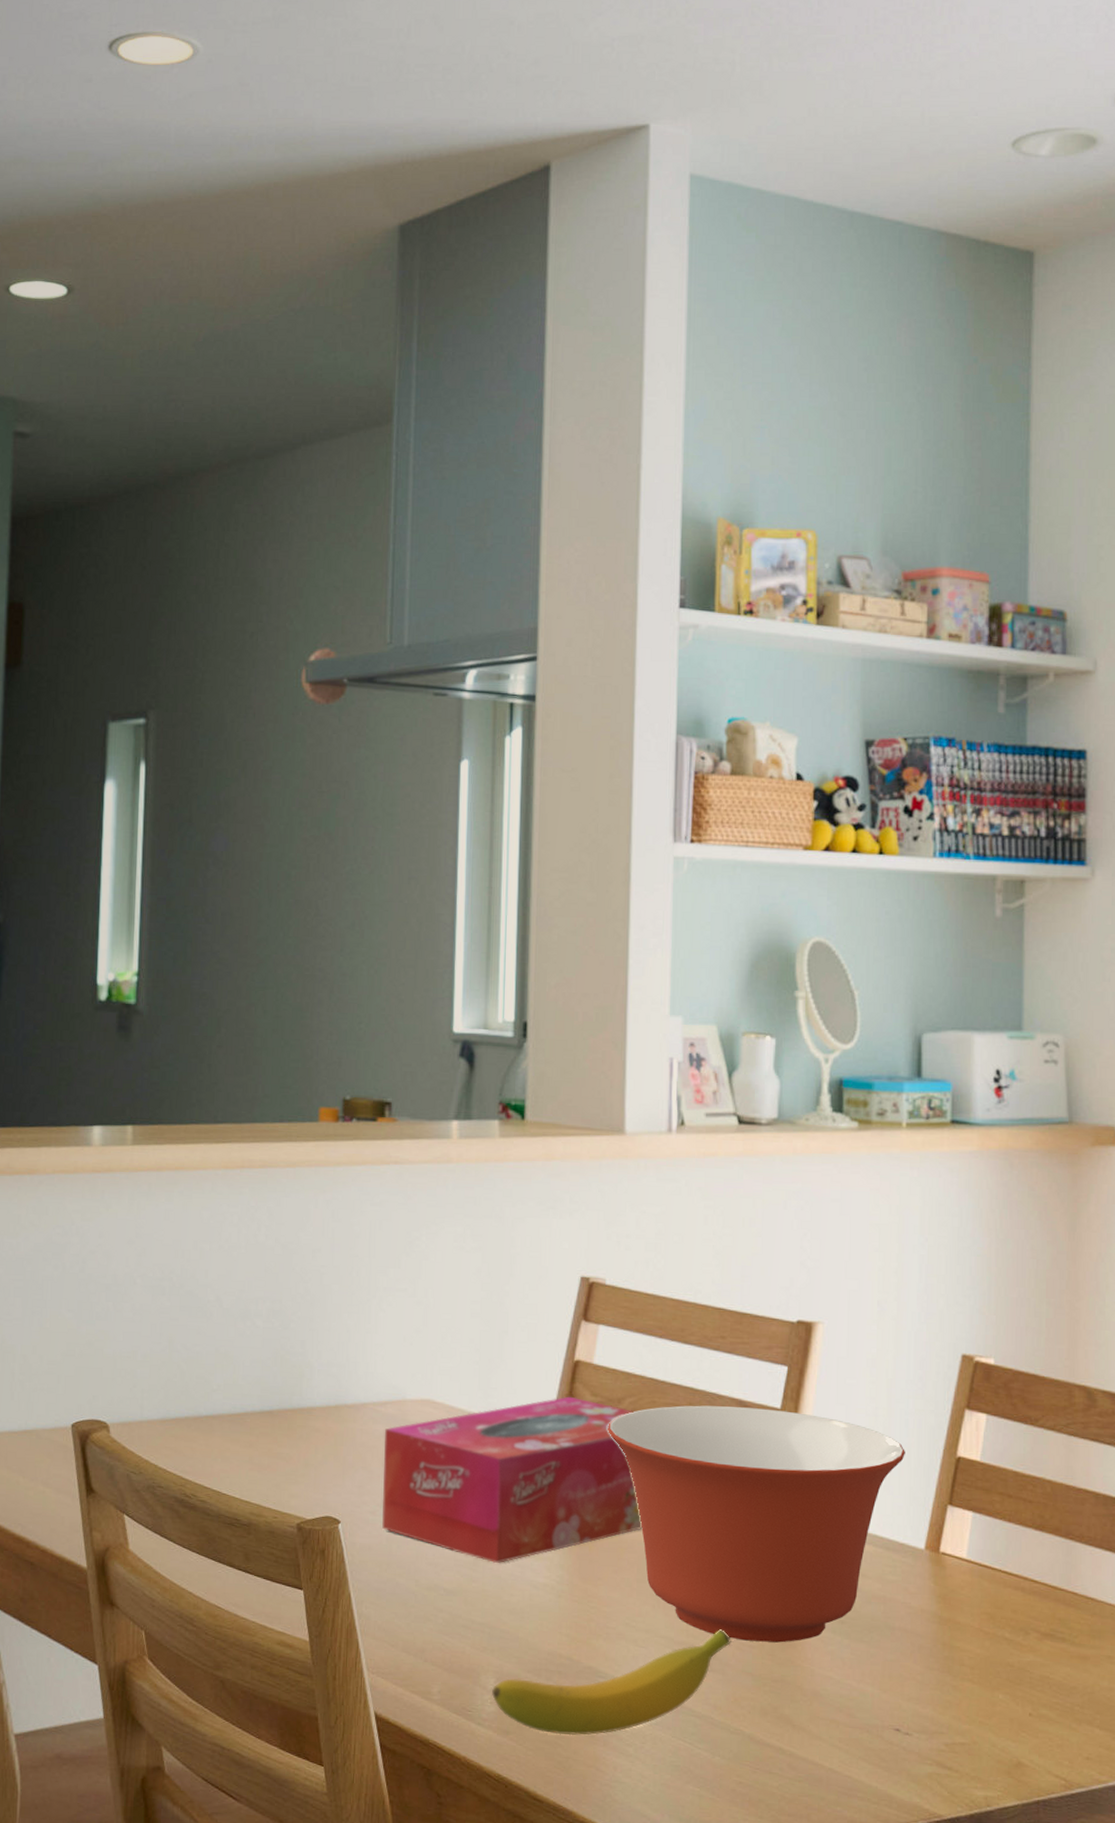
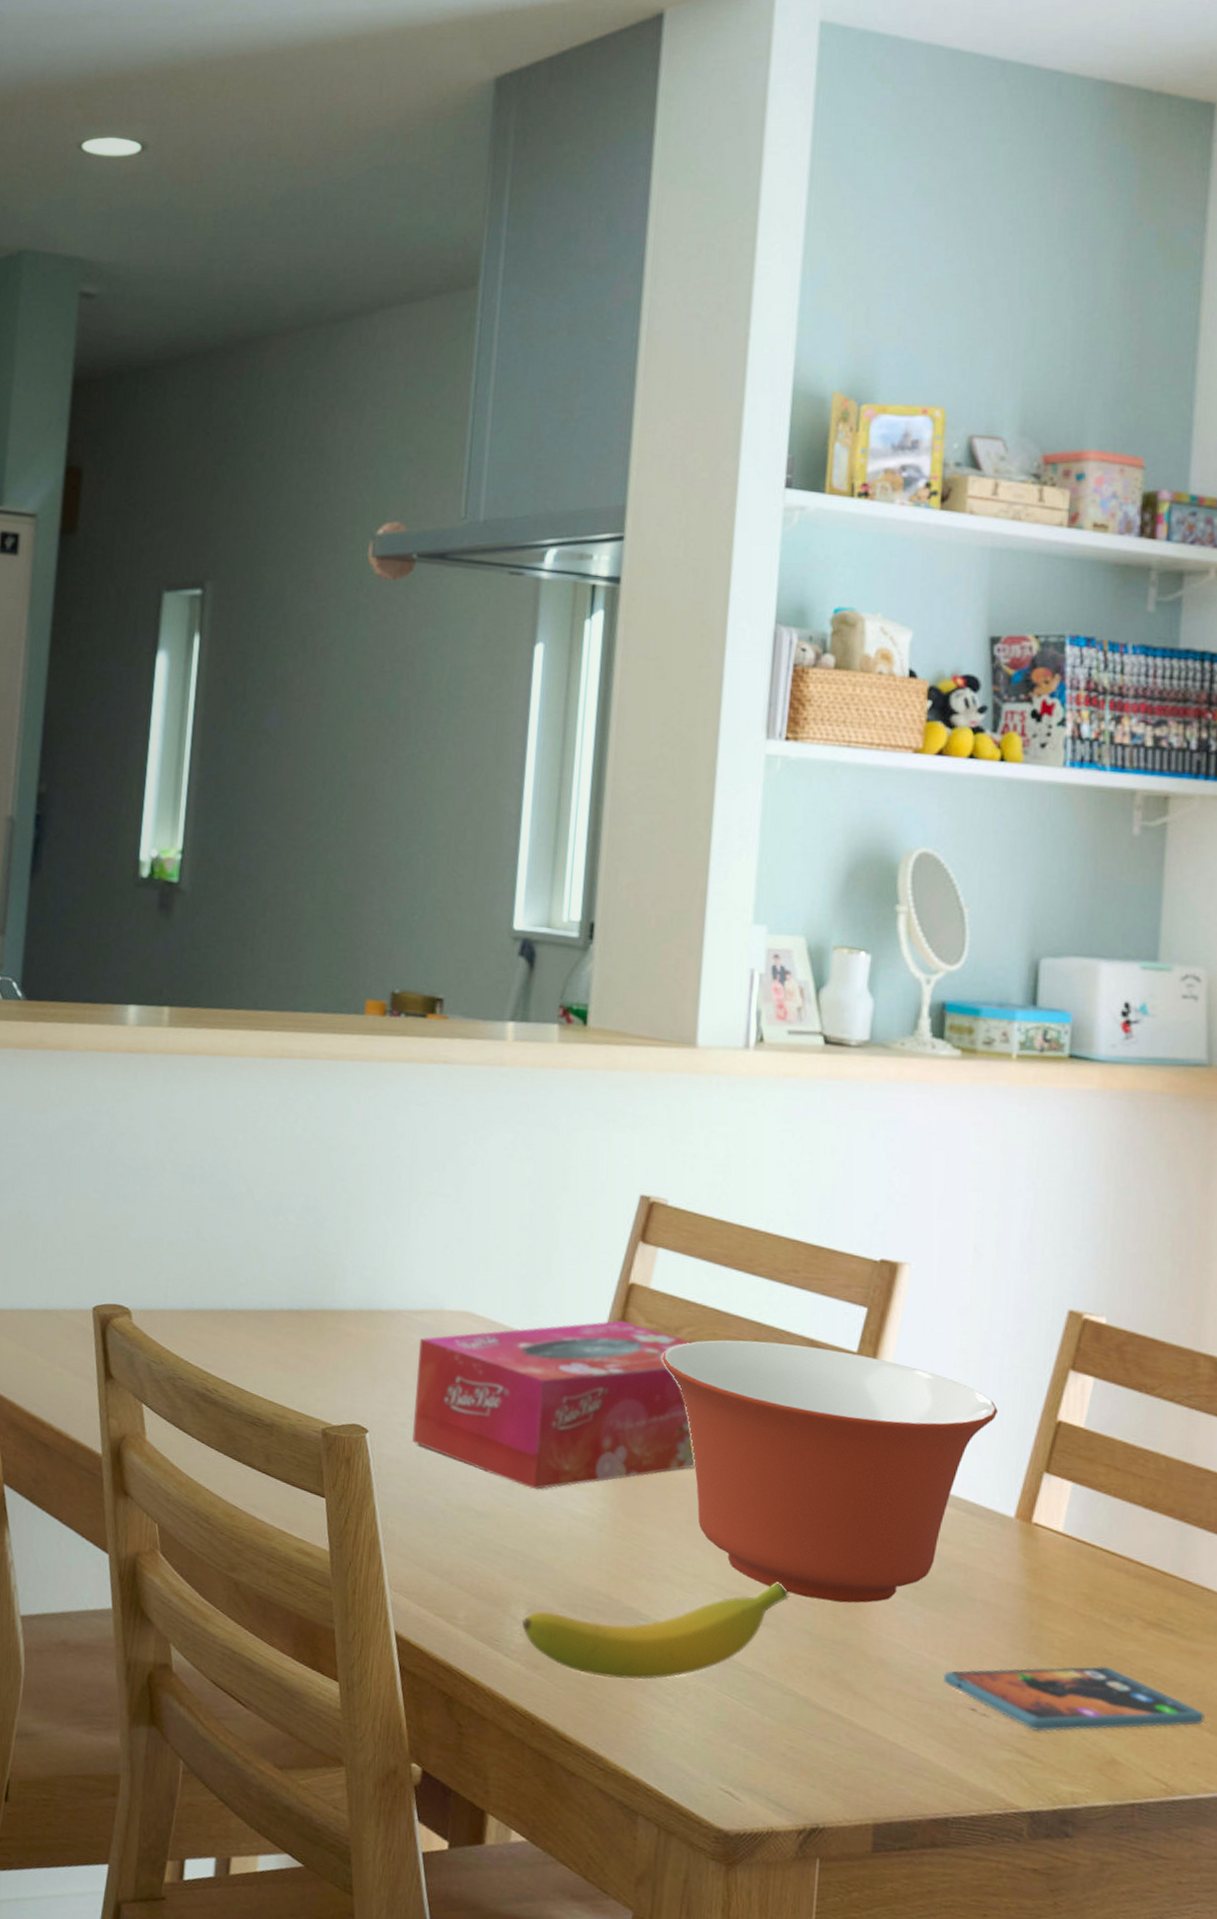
smartphone: none [869,1677,1094,1744] -> present [943,1665,1205,1732]

